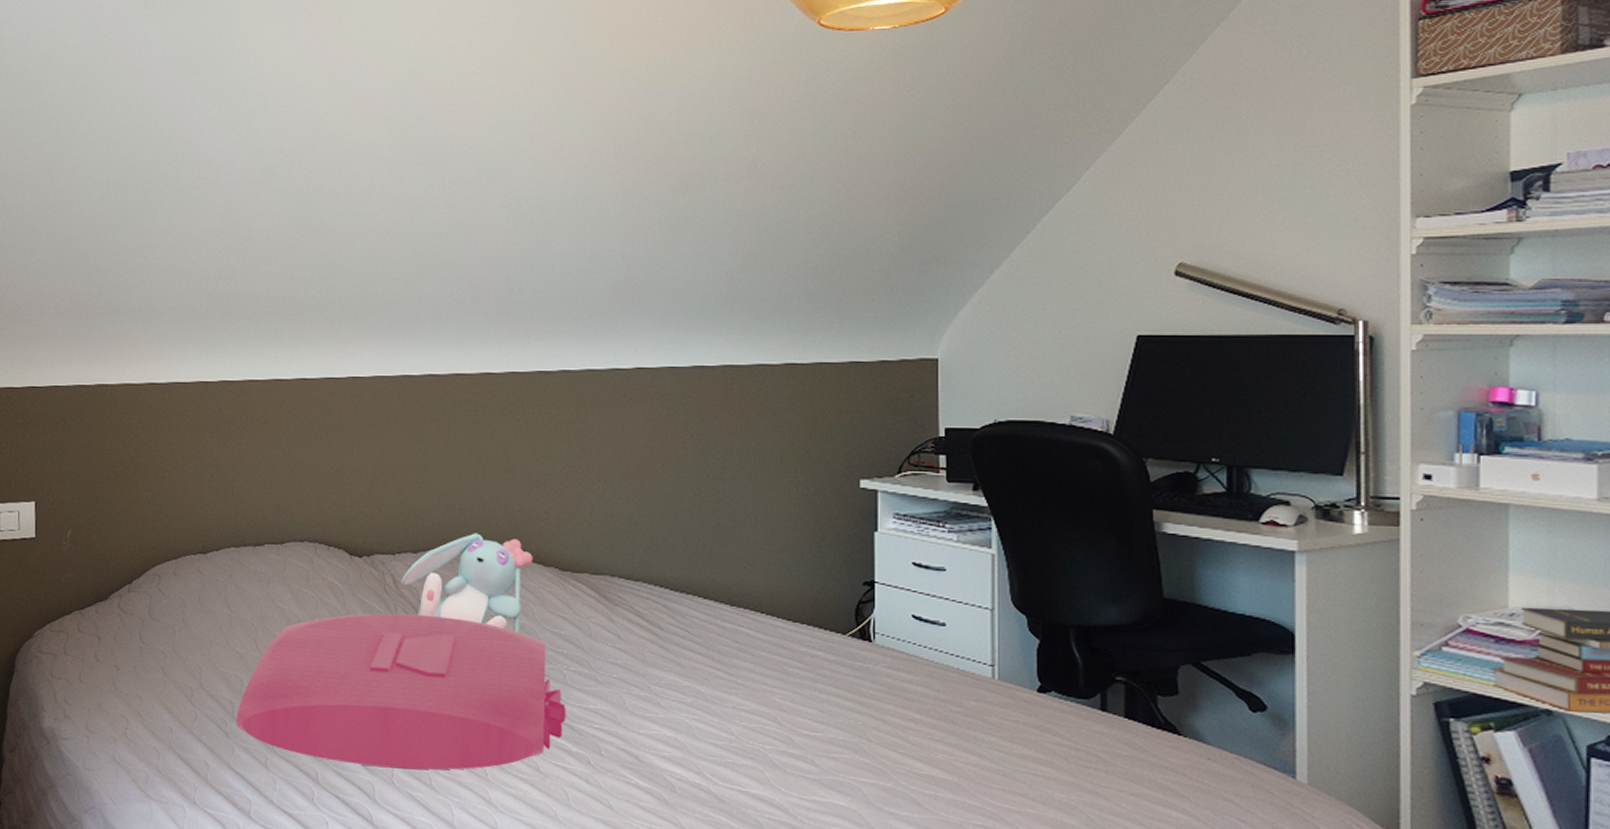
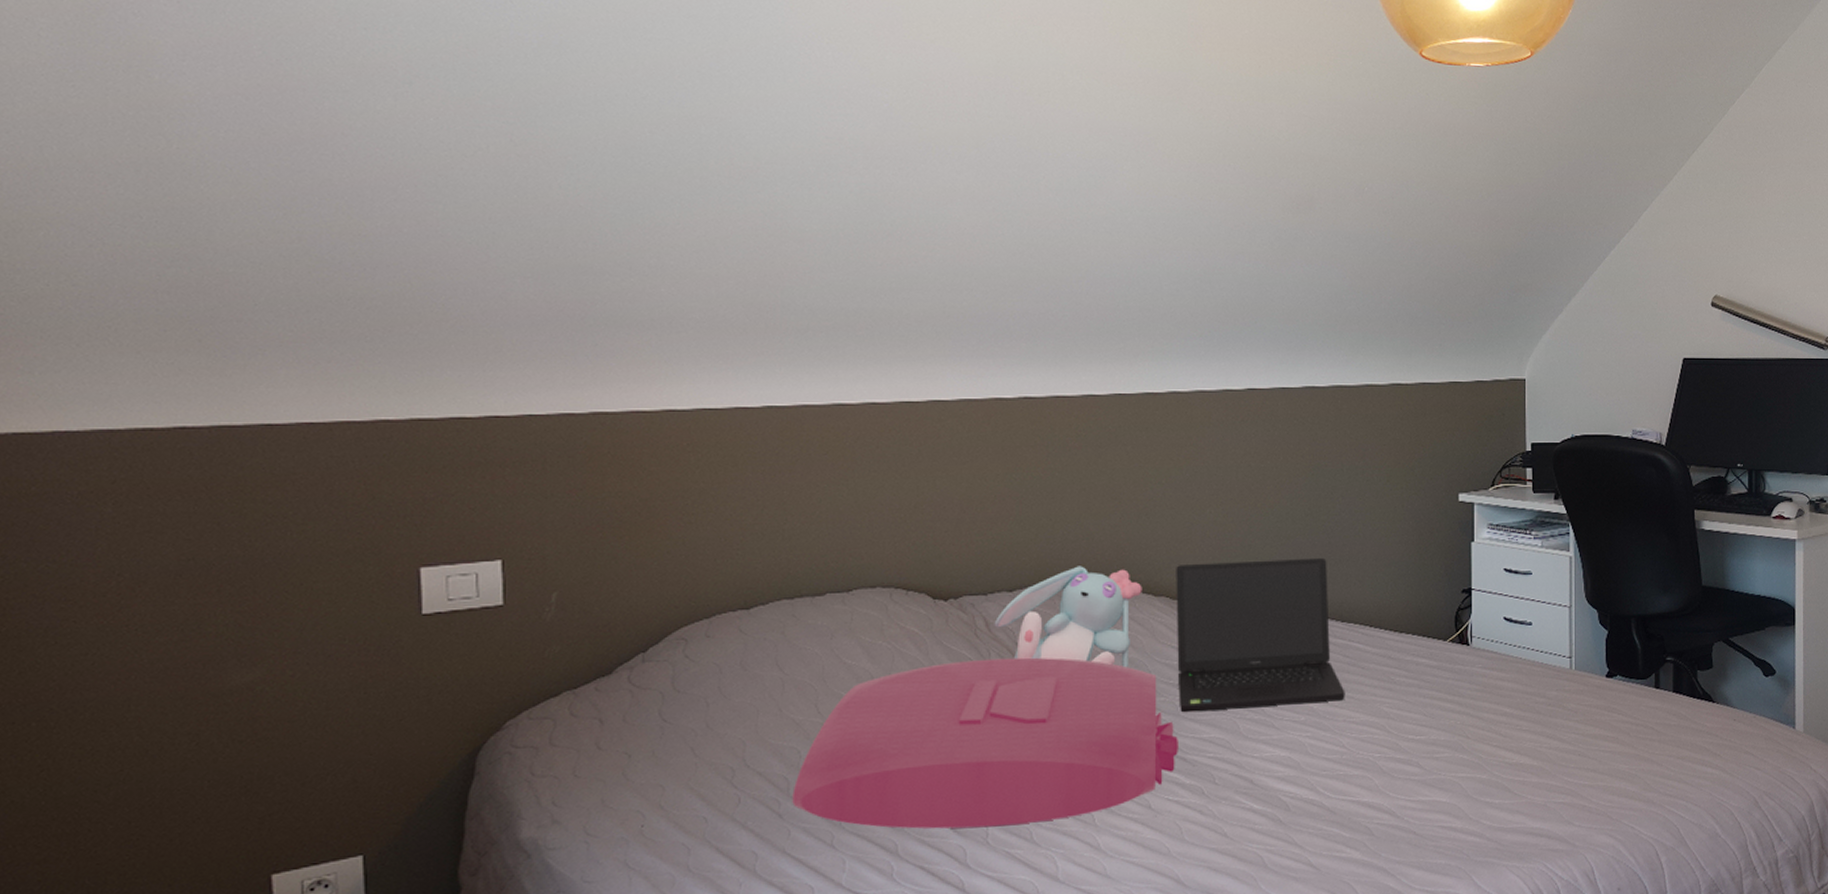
laptop: none [564,537,734,687] -> present [1176,557,1345,713]

